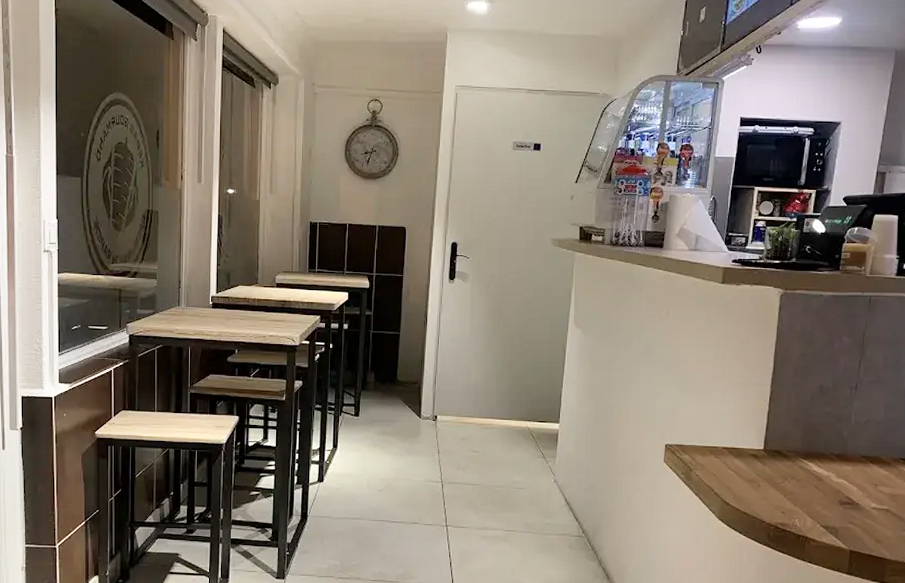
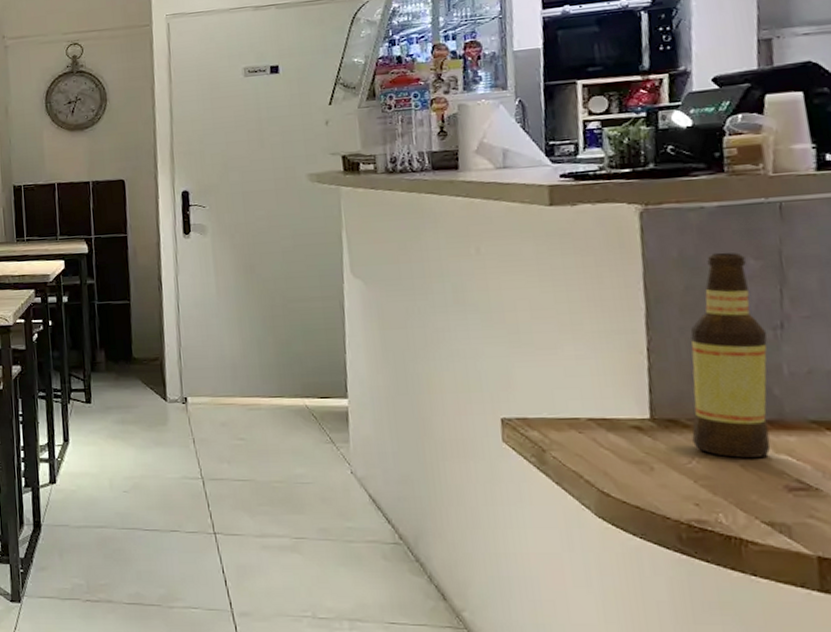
bottle: none [788,330,846,480] -> present [690,252,771,458]

